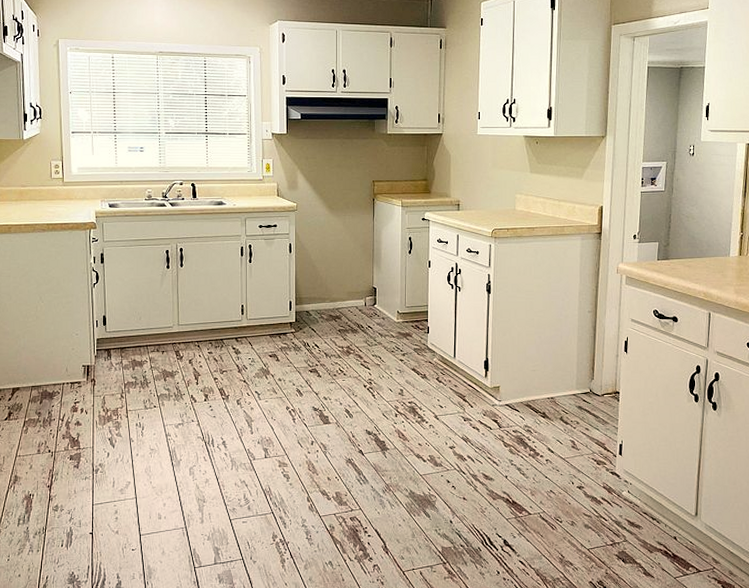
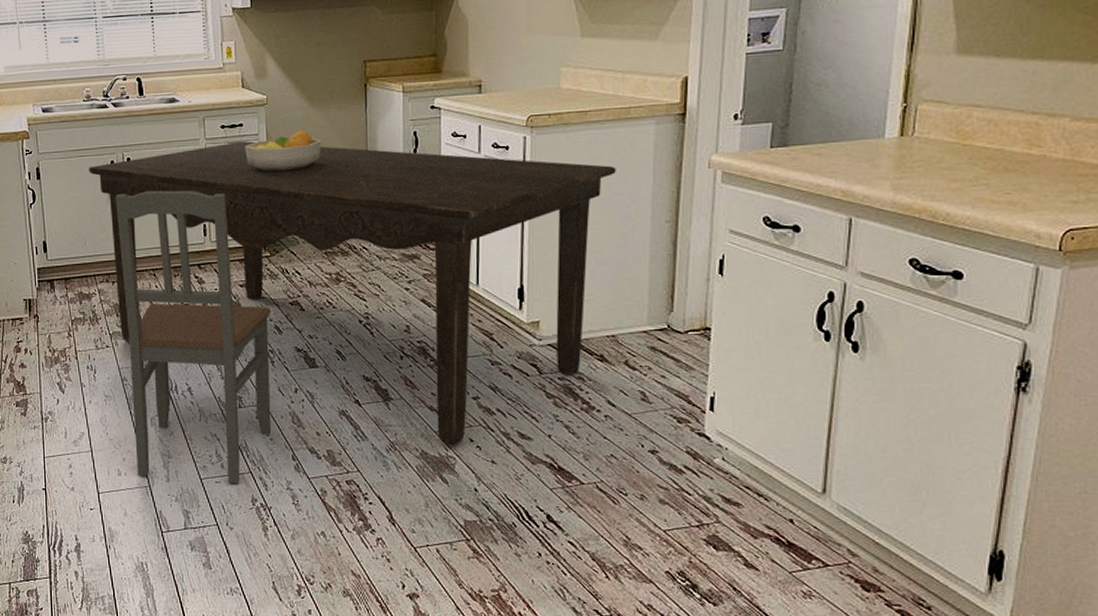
dining table: none [147,239,554,486] -> present [89,141,616,446]
dining chair: none [168,276,295,524] -> present [115,190,272,484]
fruit bowl: none [278,231,338,265] -> present [245,129,322,172]

